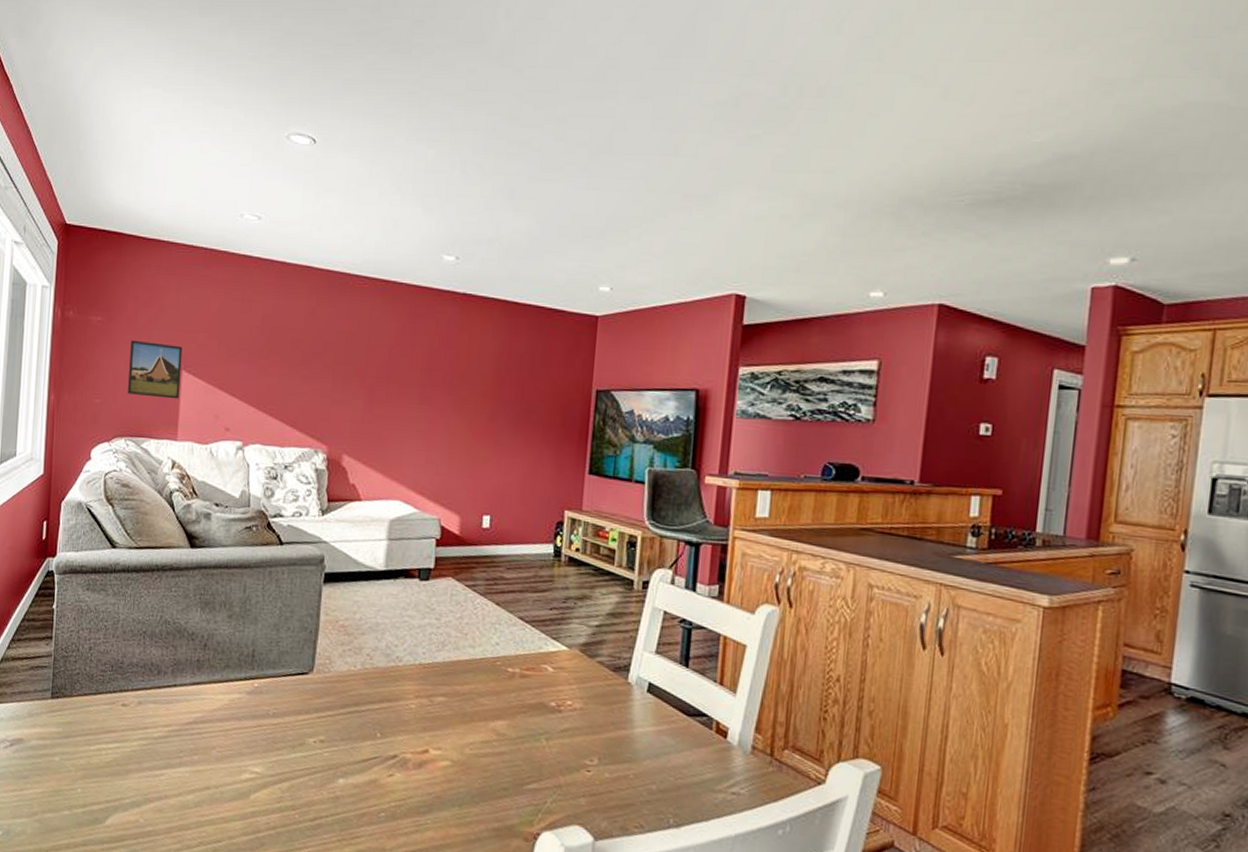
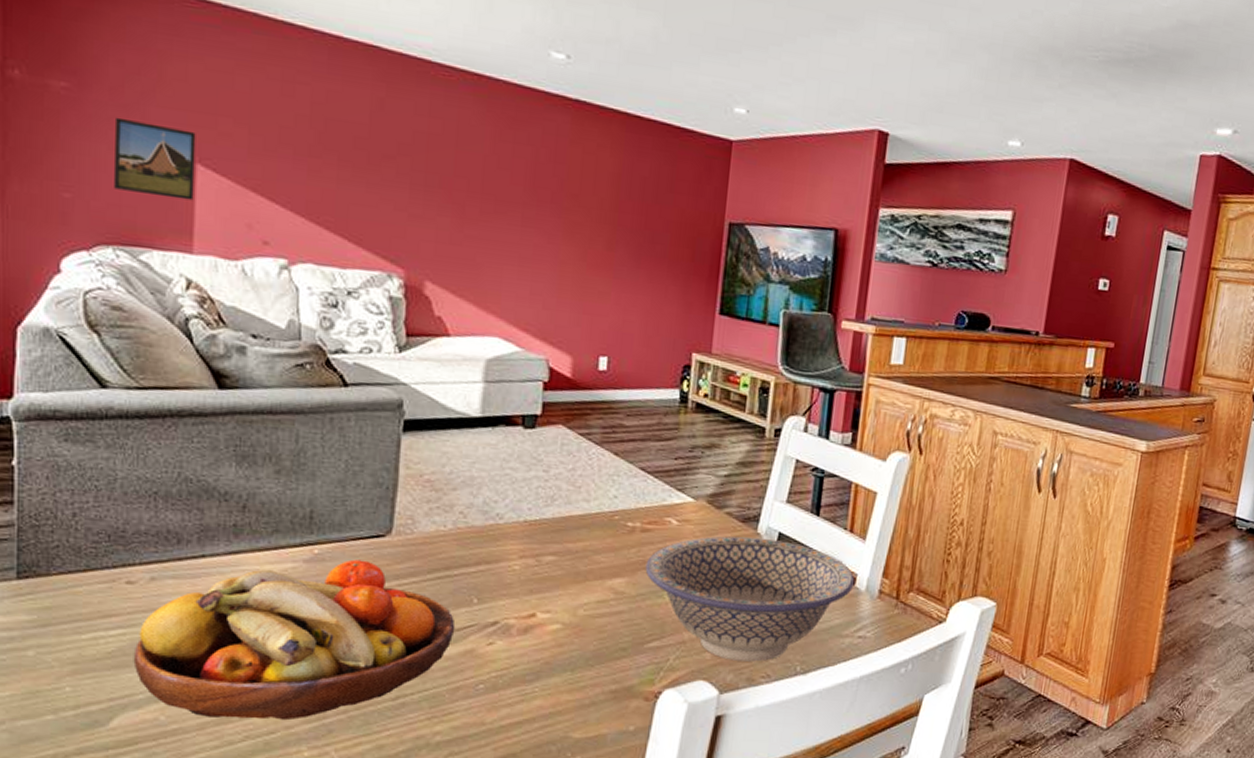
fruit bowl: none [124,693,362,831] -> present [133,559,456,721]
bowl: none [524,684,727,811] -> present [645,536,855,662]

